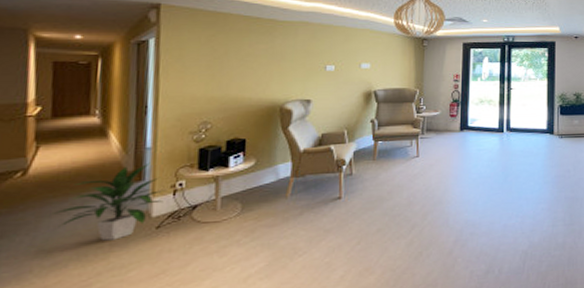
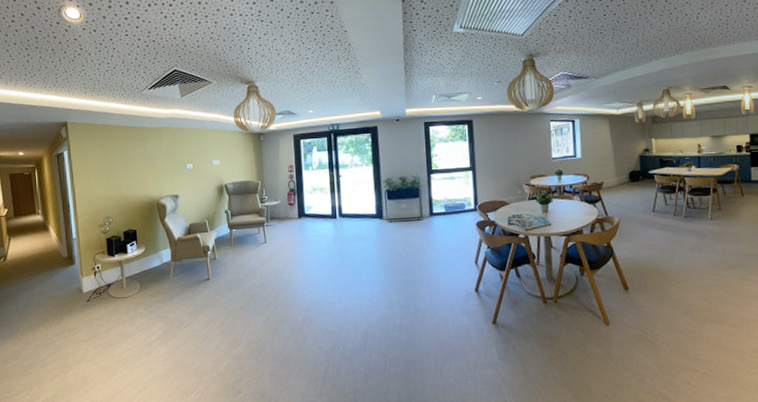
indoor plant: present [53,162,166,241] -> none [25,250,90,310]

